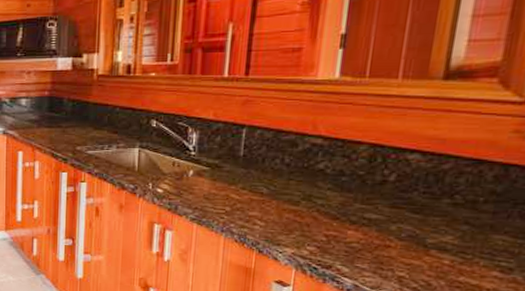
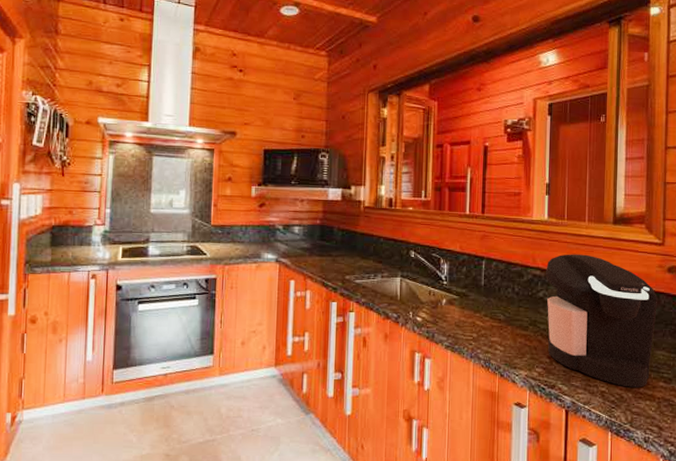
coffee maker: none [325,118,507,276] -> present [546,254,658,388]

